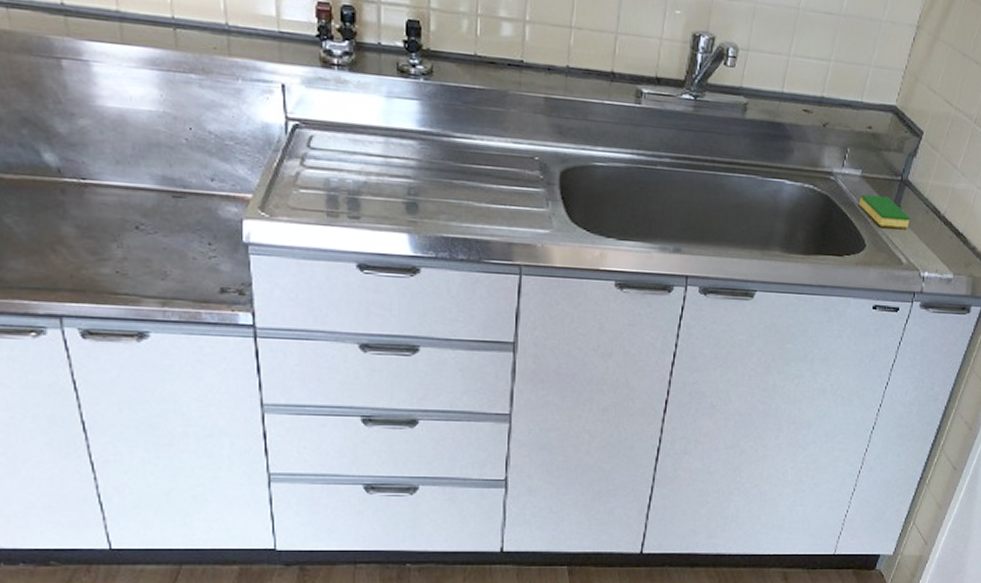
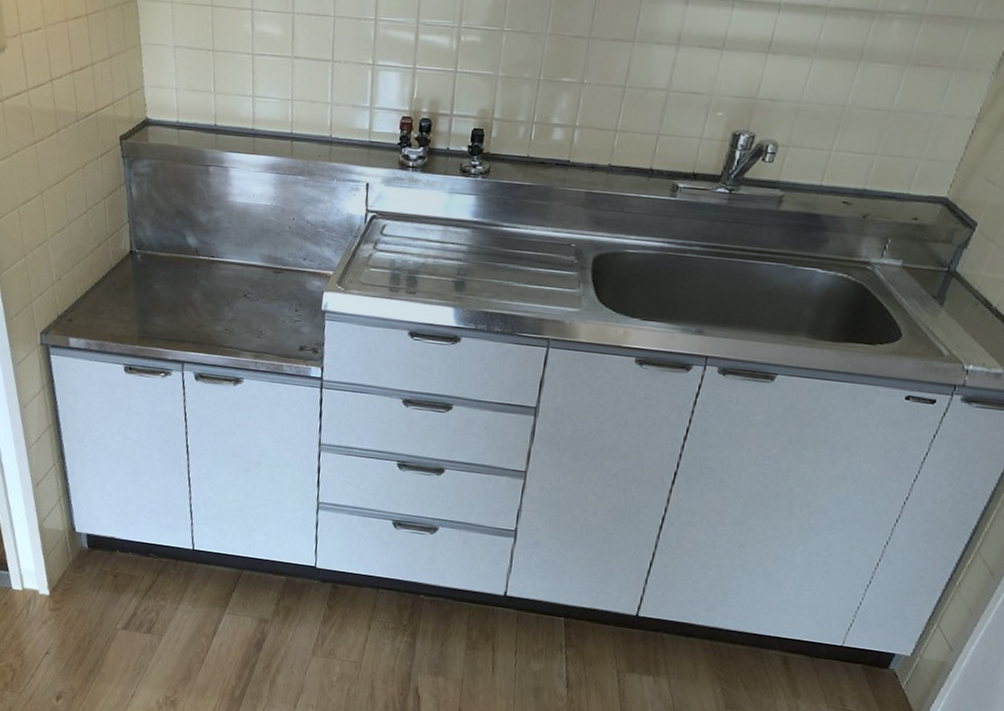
dish sponge: present [859,194,910,229] -> none [897,285,956,320]

